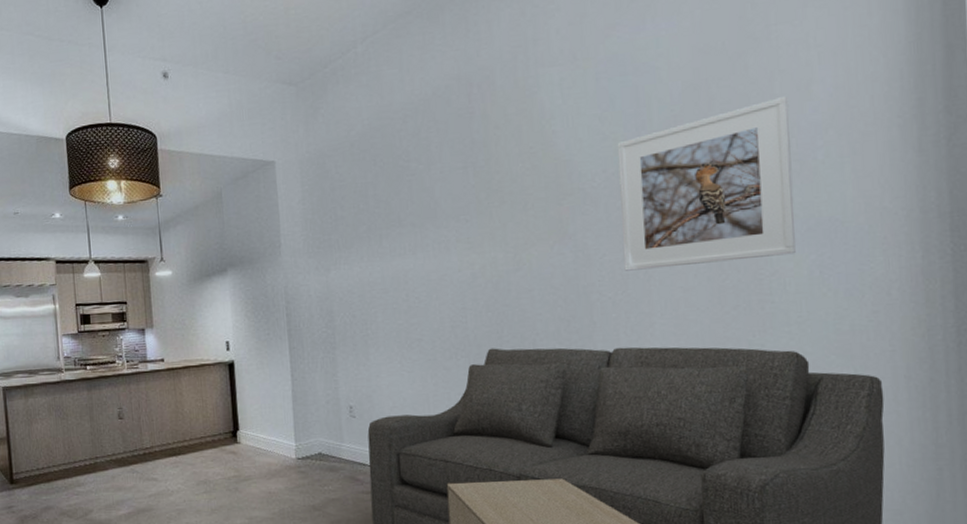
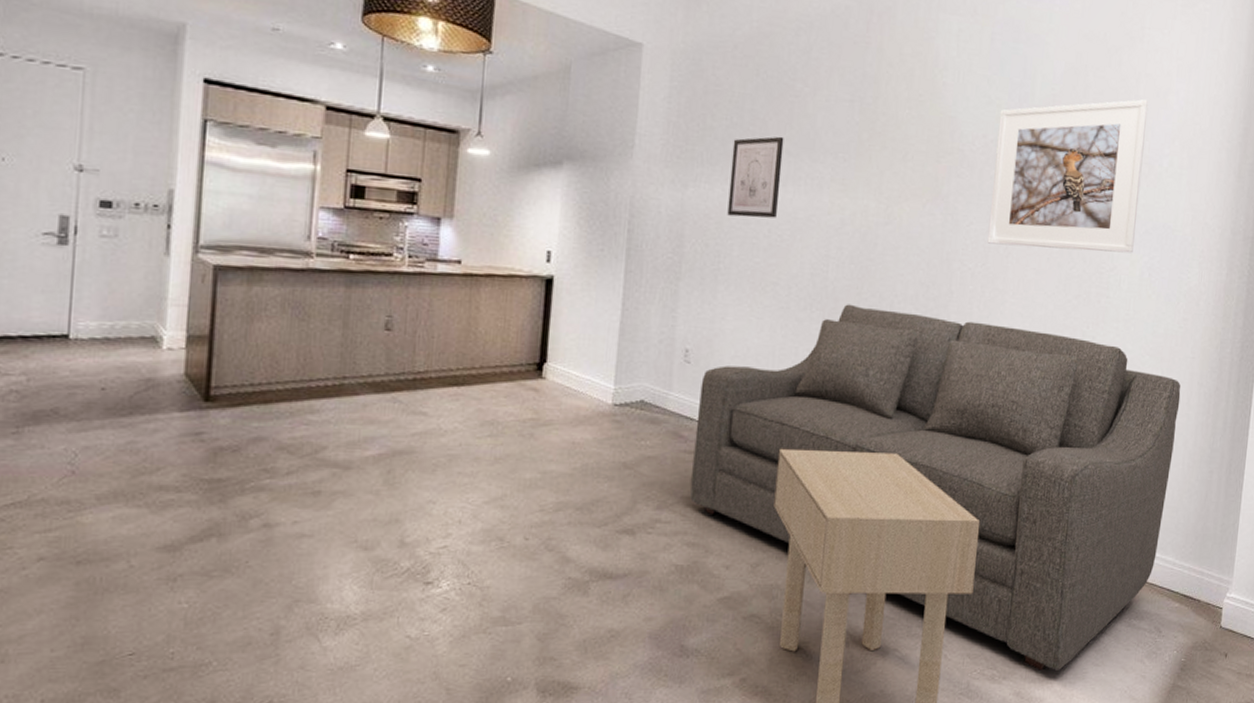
wall art: none [363,212,411,288] -> present [727,136,784,218]

